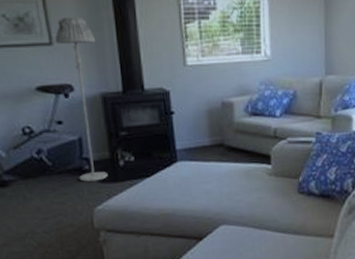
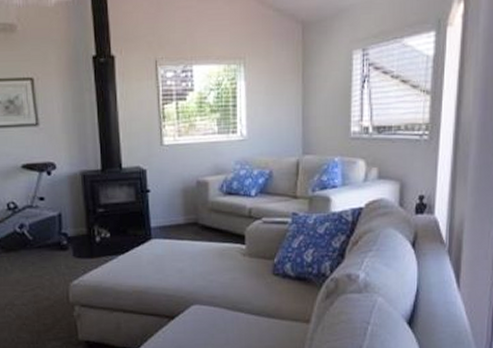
floor lamp: present [55,16,108,182] -> none [41,99,85,256]

